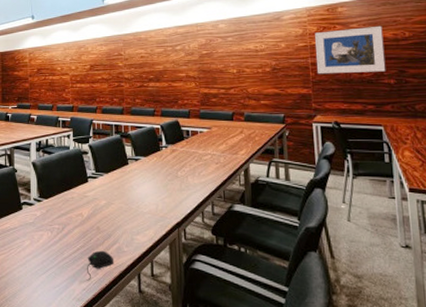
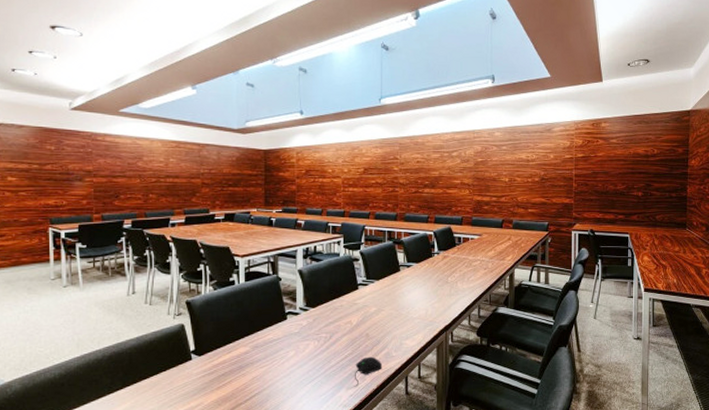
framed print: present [315,25,386,74] -> none [580,142,637,186]

